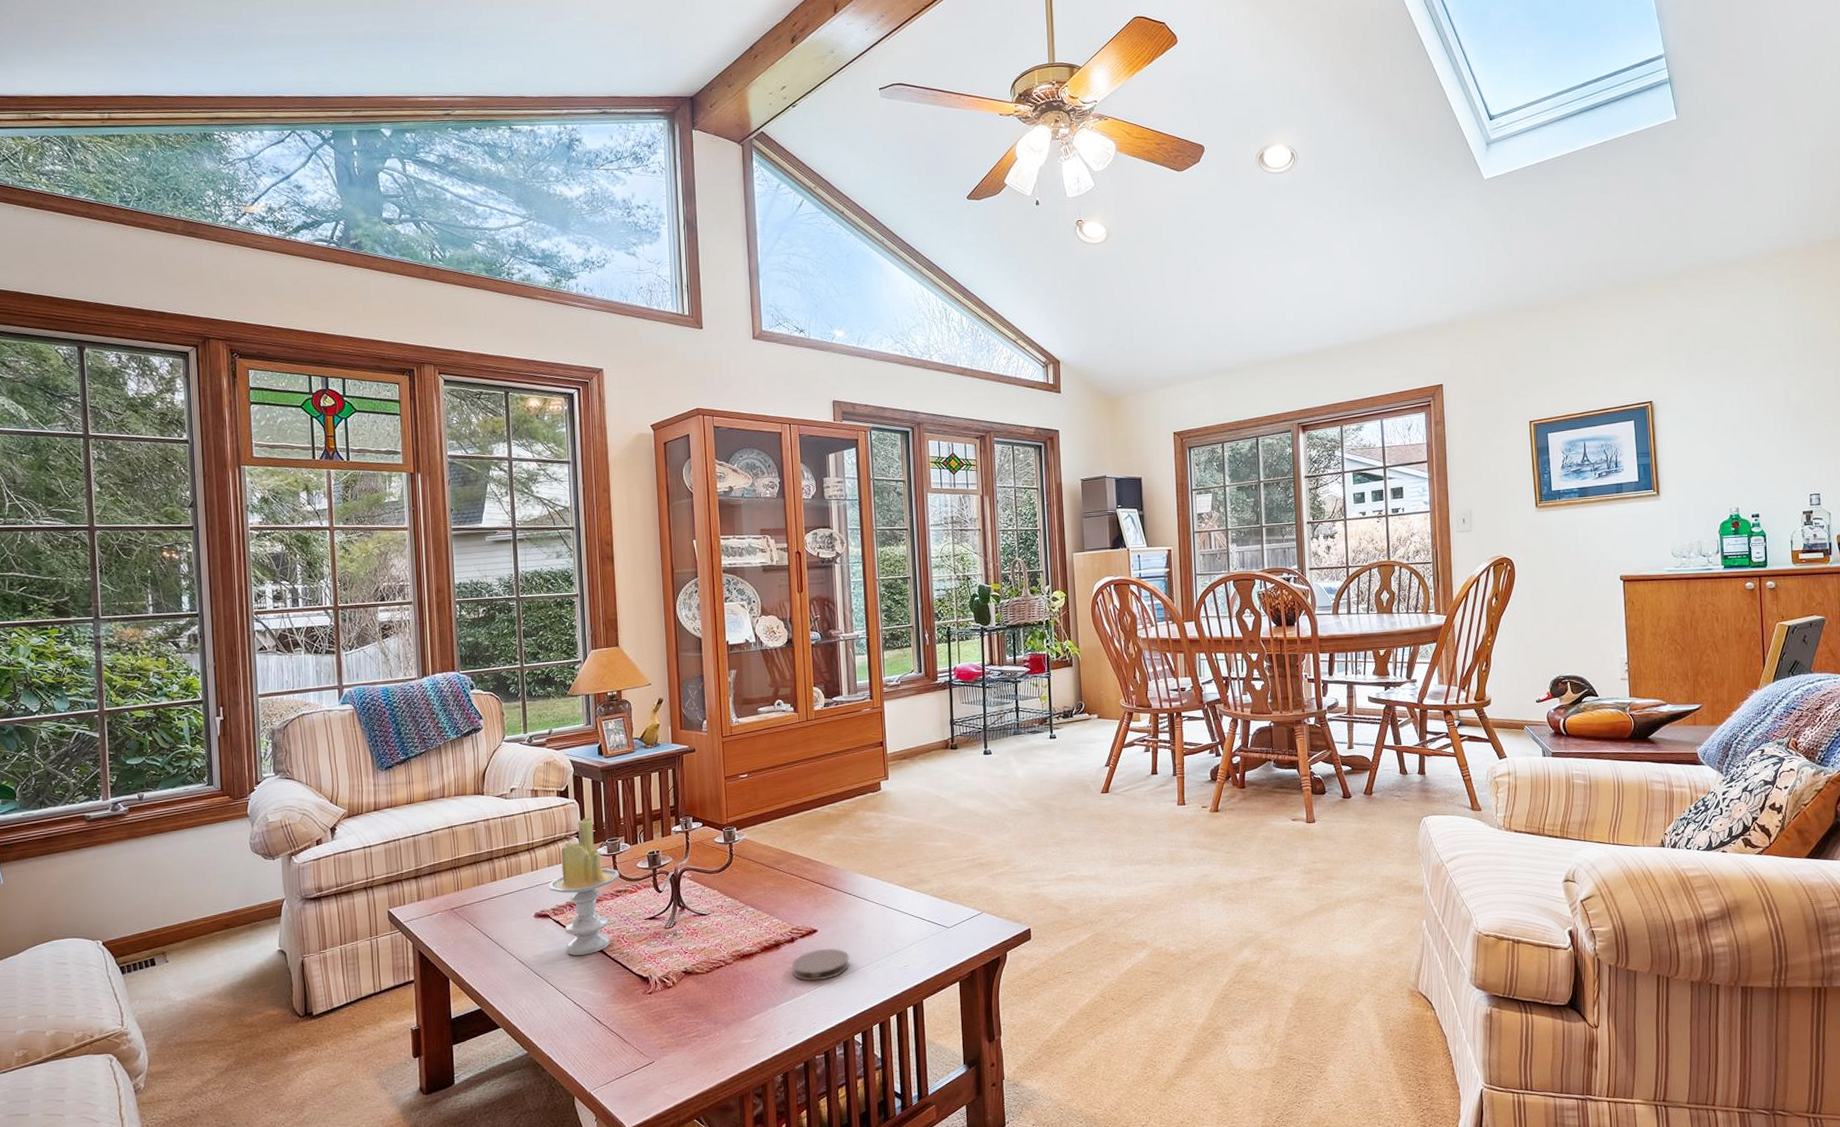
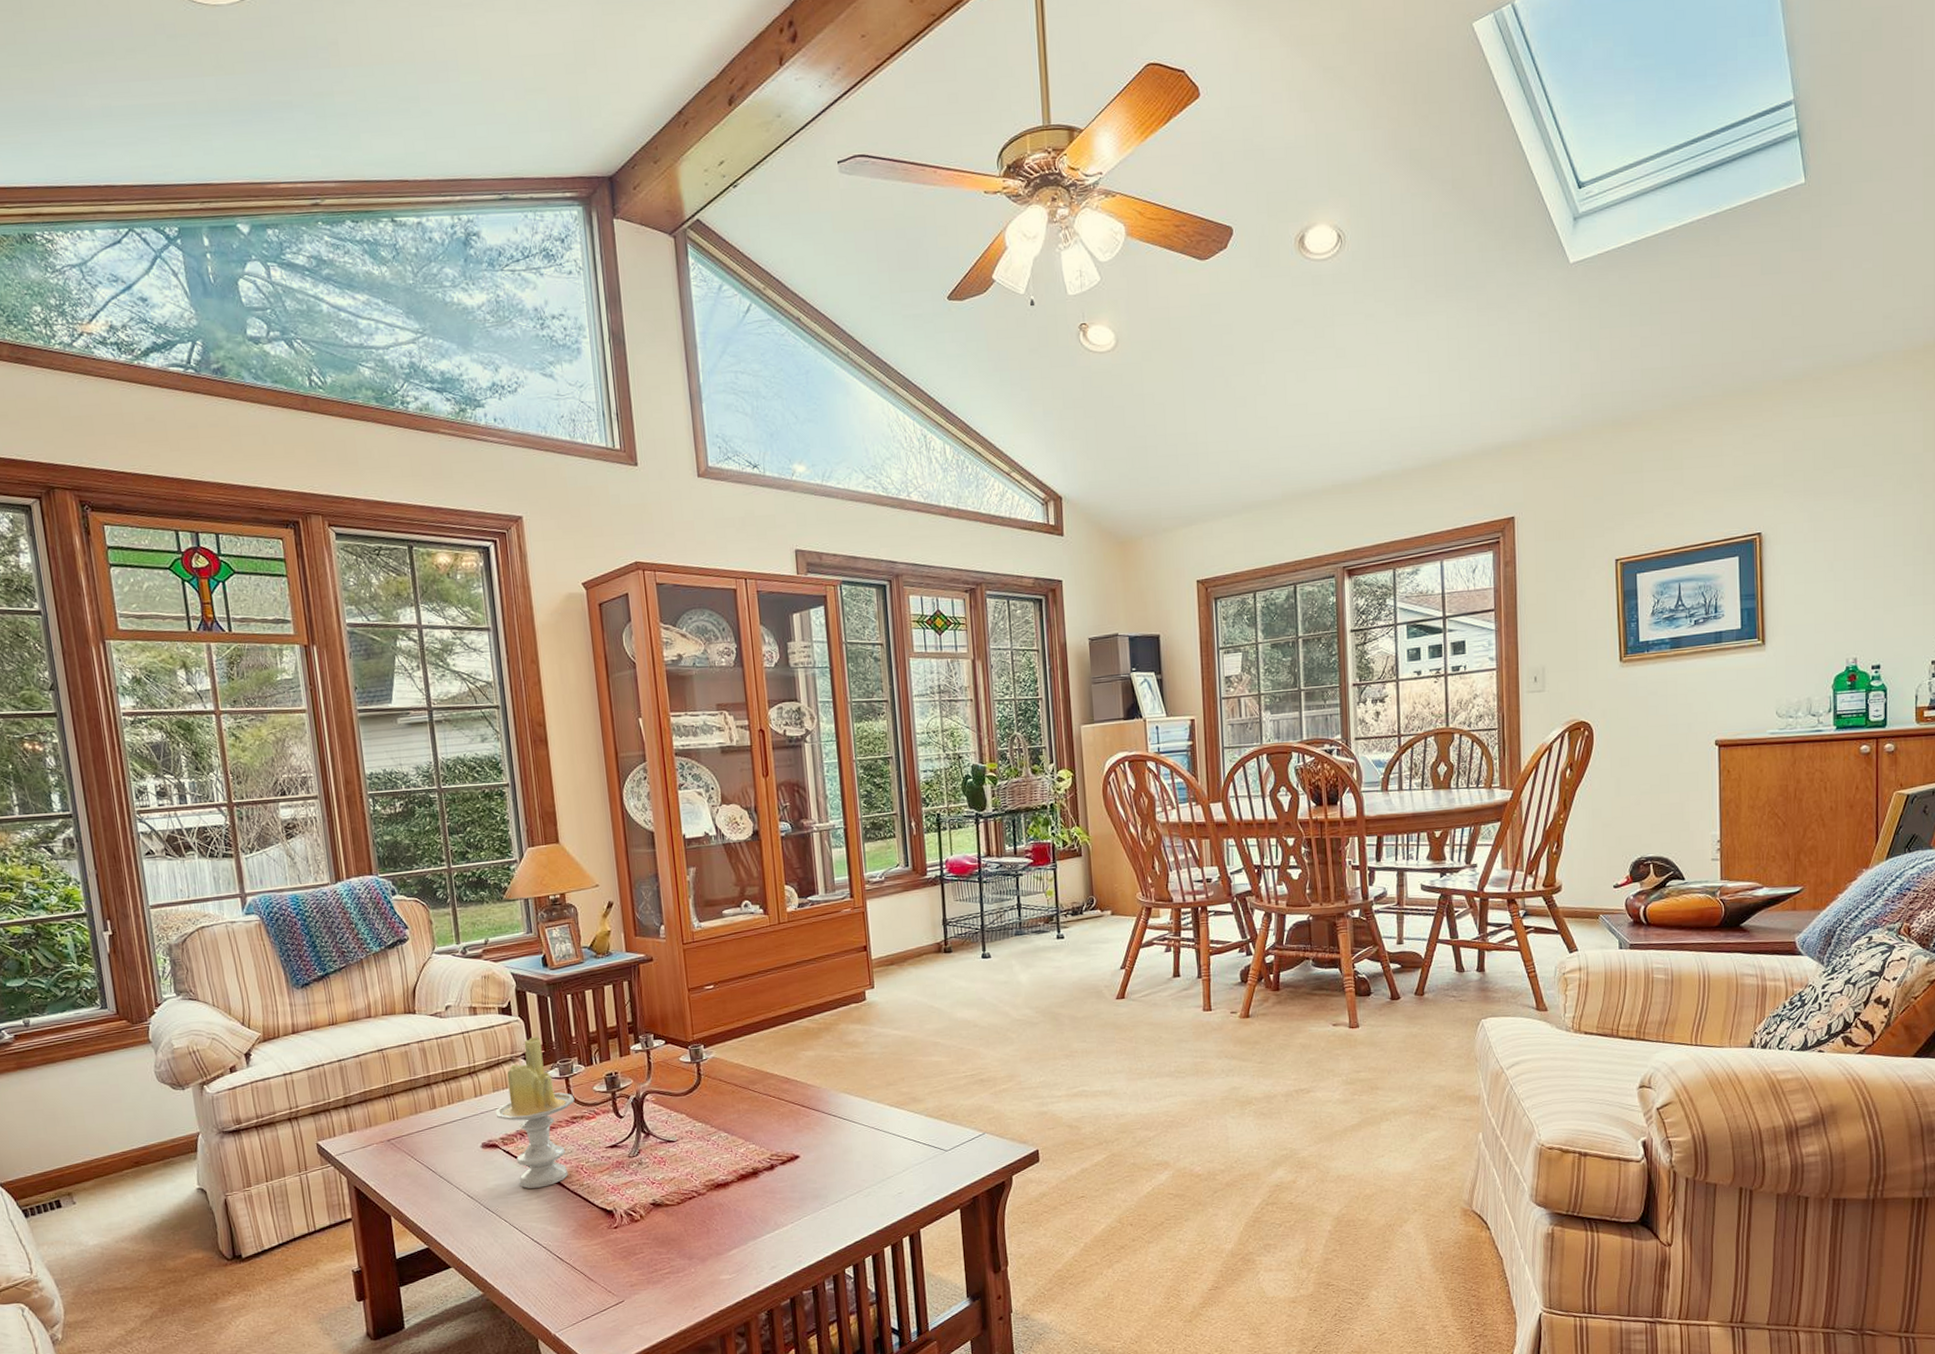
coaster: present [792,948,850,981] -> none [773,1175,837,1211]

